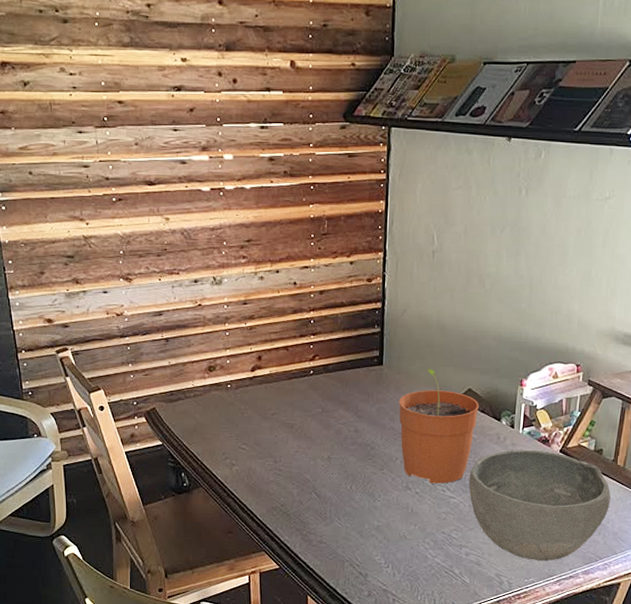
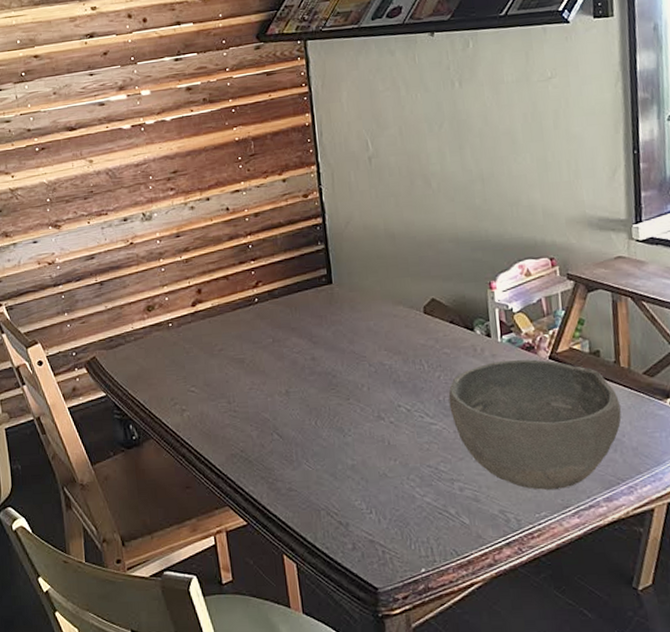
plant pot: present [399,369,479,484] -> none [356,282,447,410]

